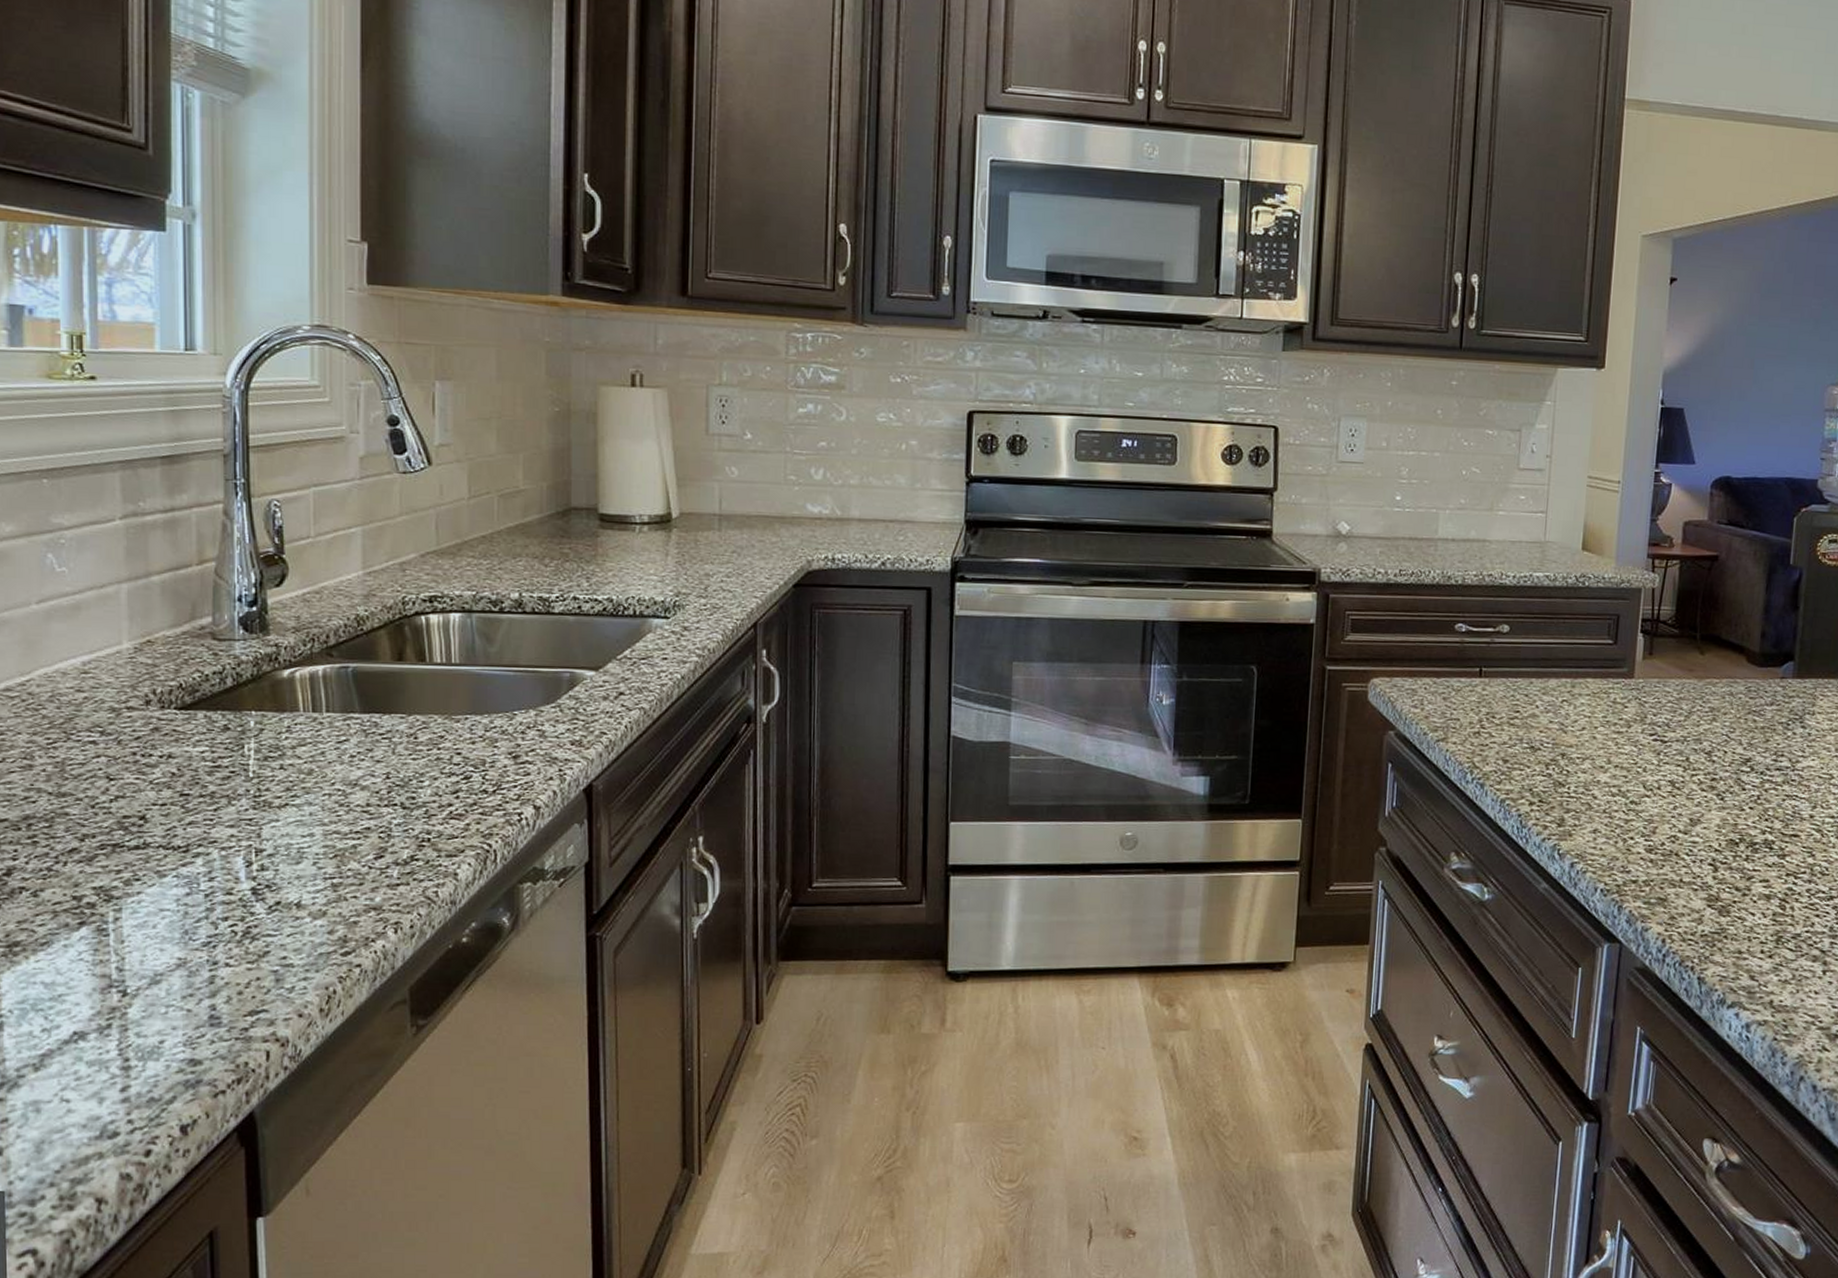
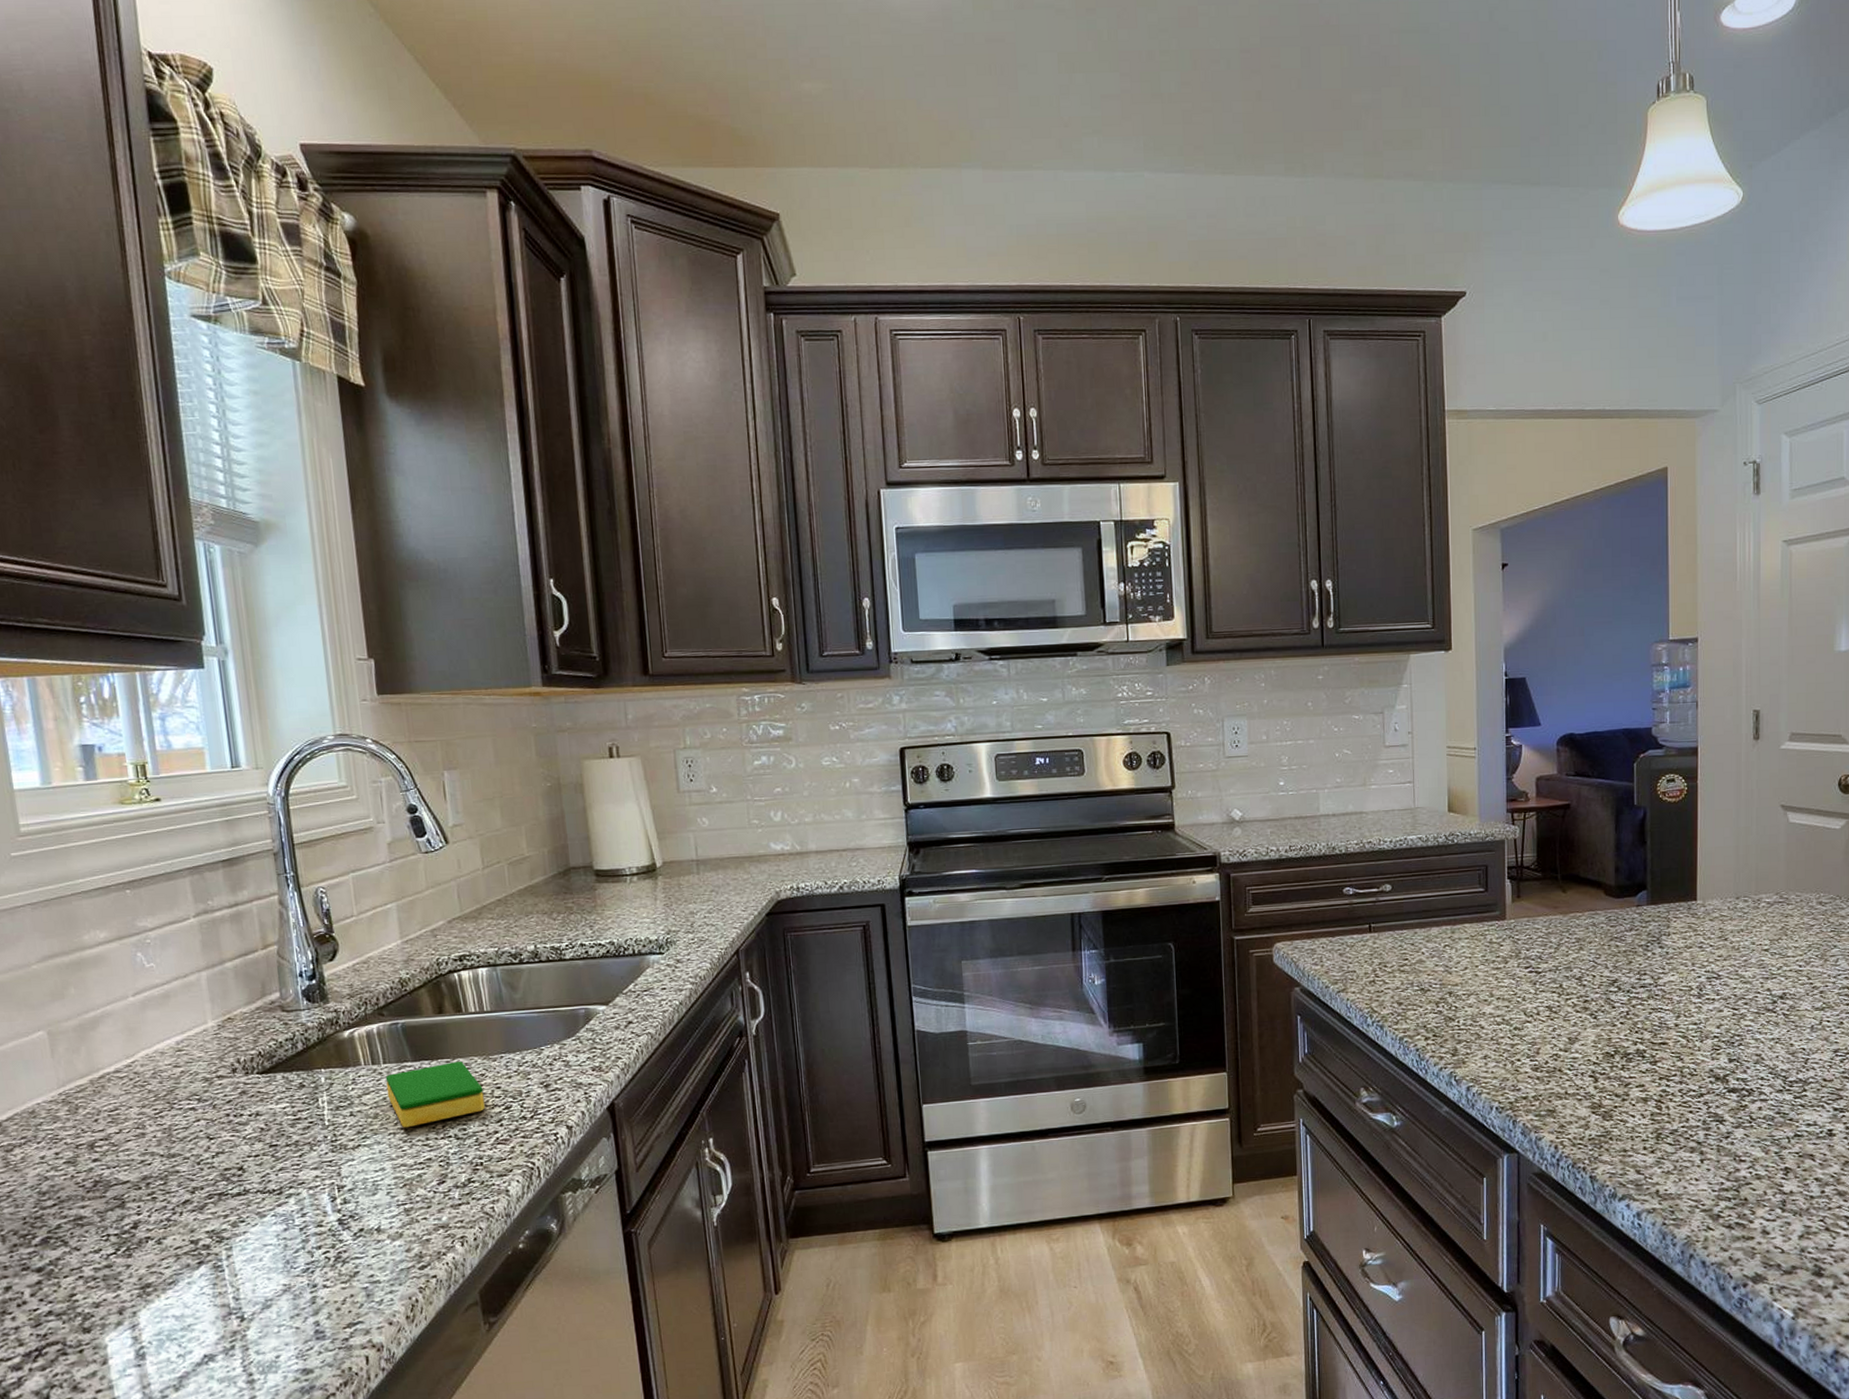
dish sponge: none [327,718,440,790] -> present [385,1061,485,1128]

